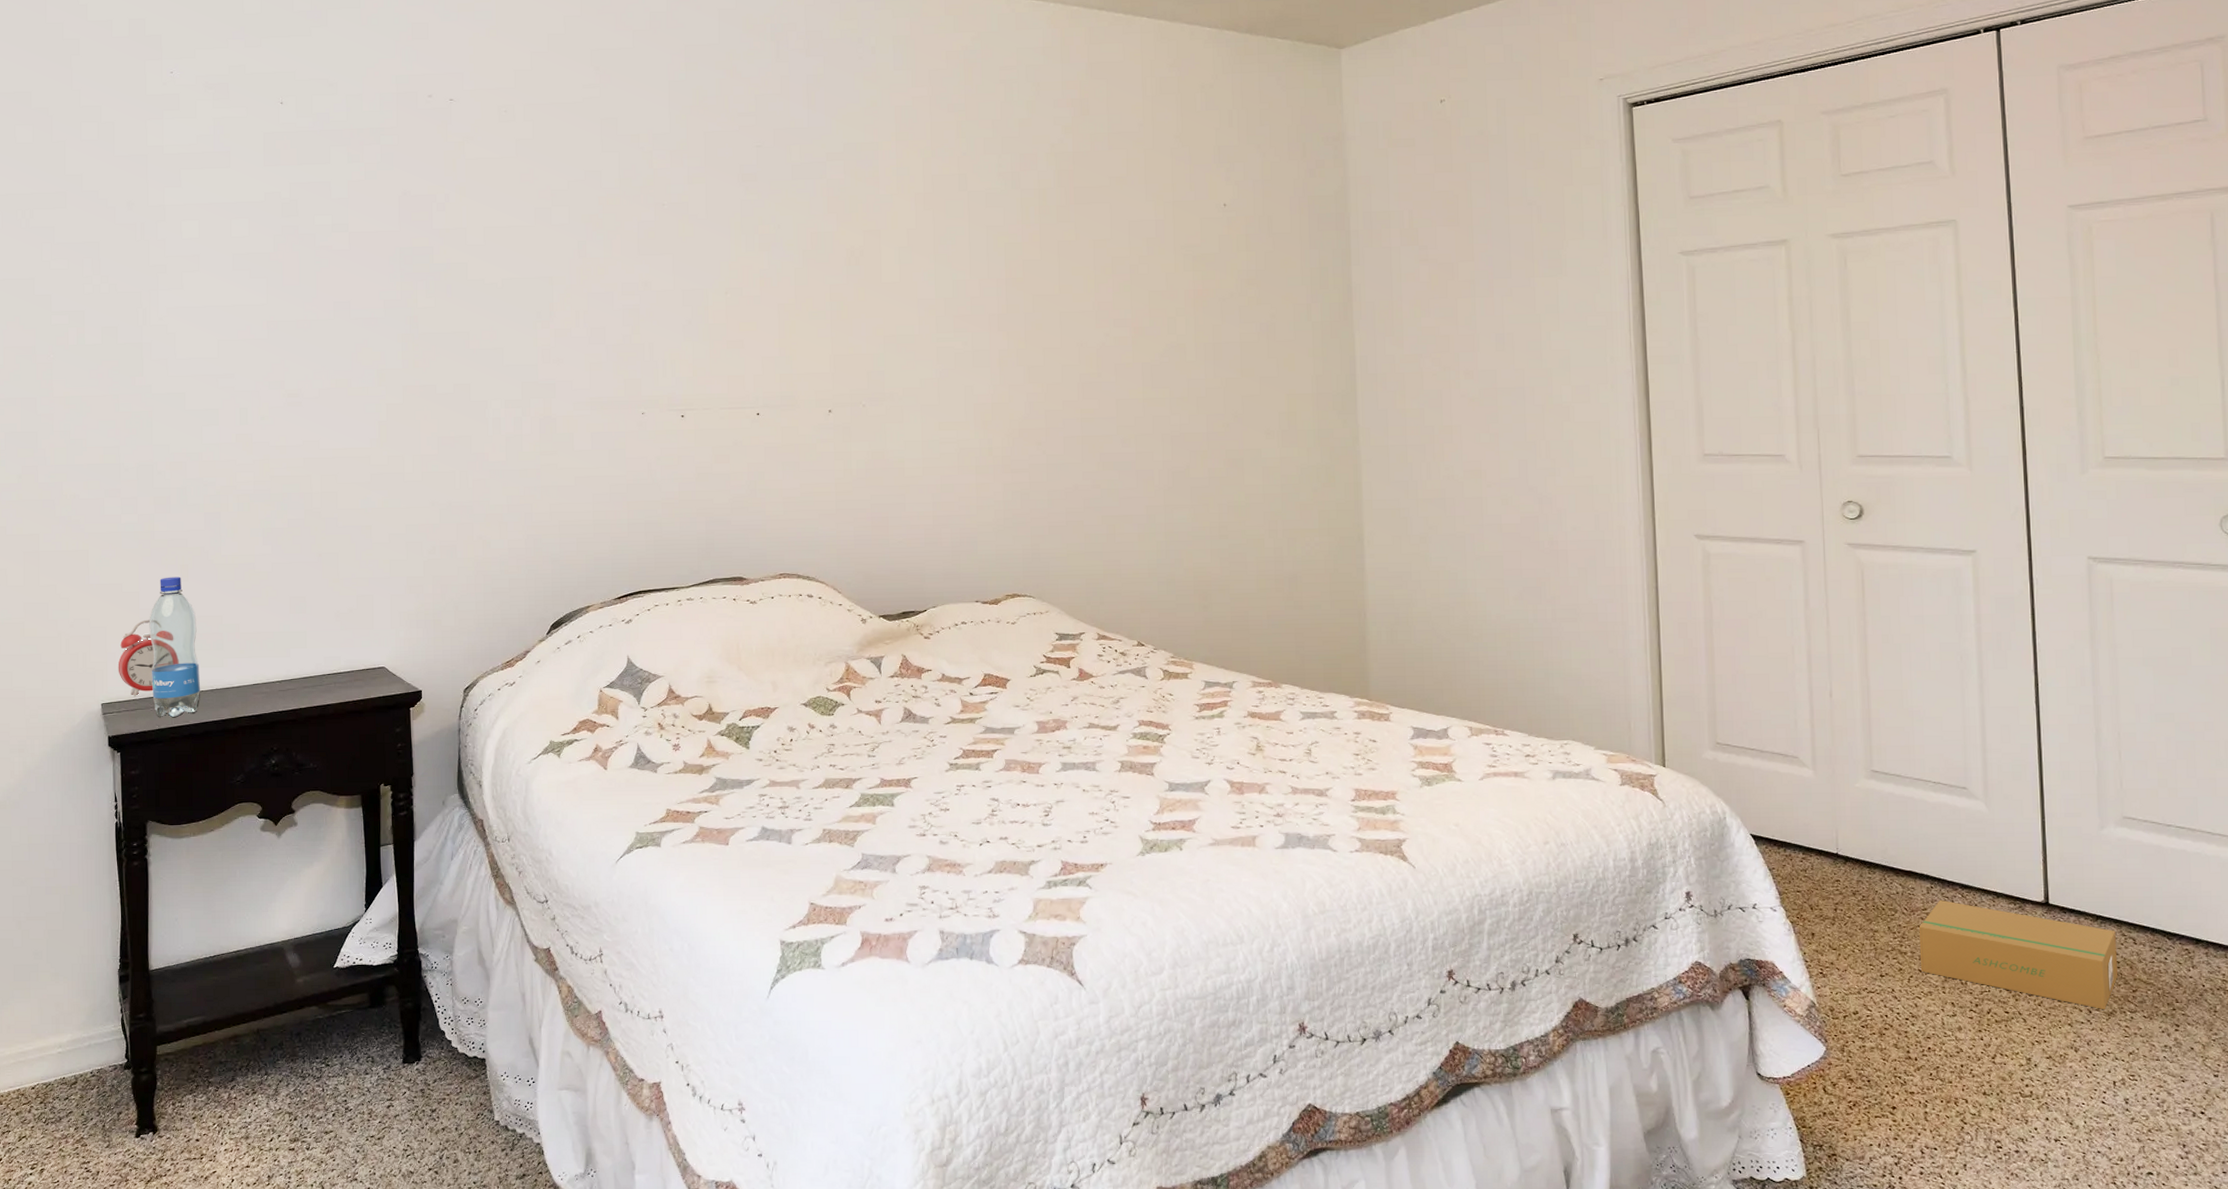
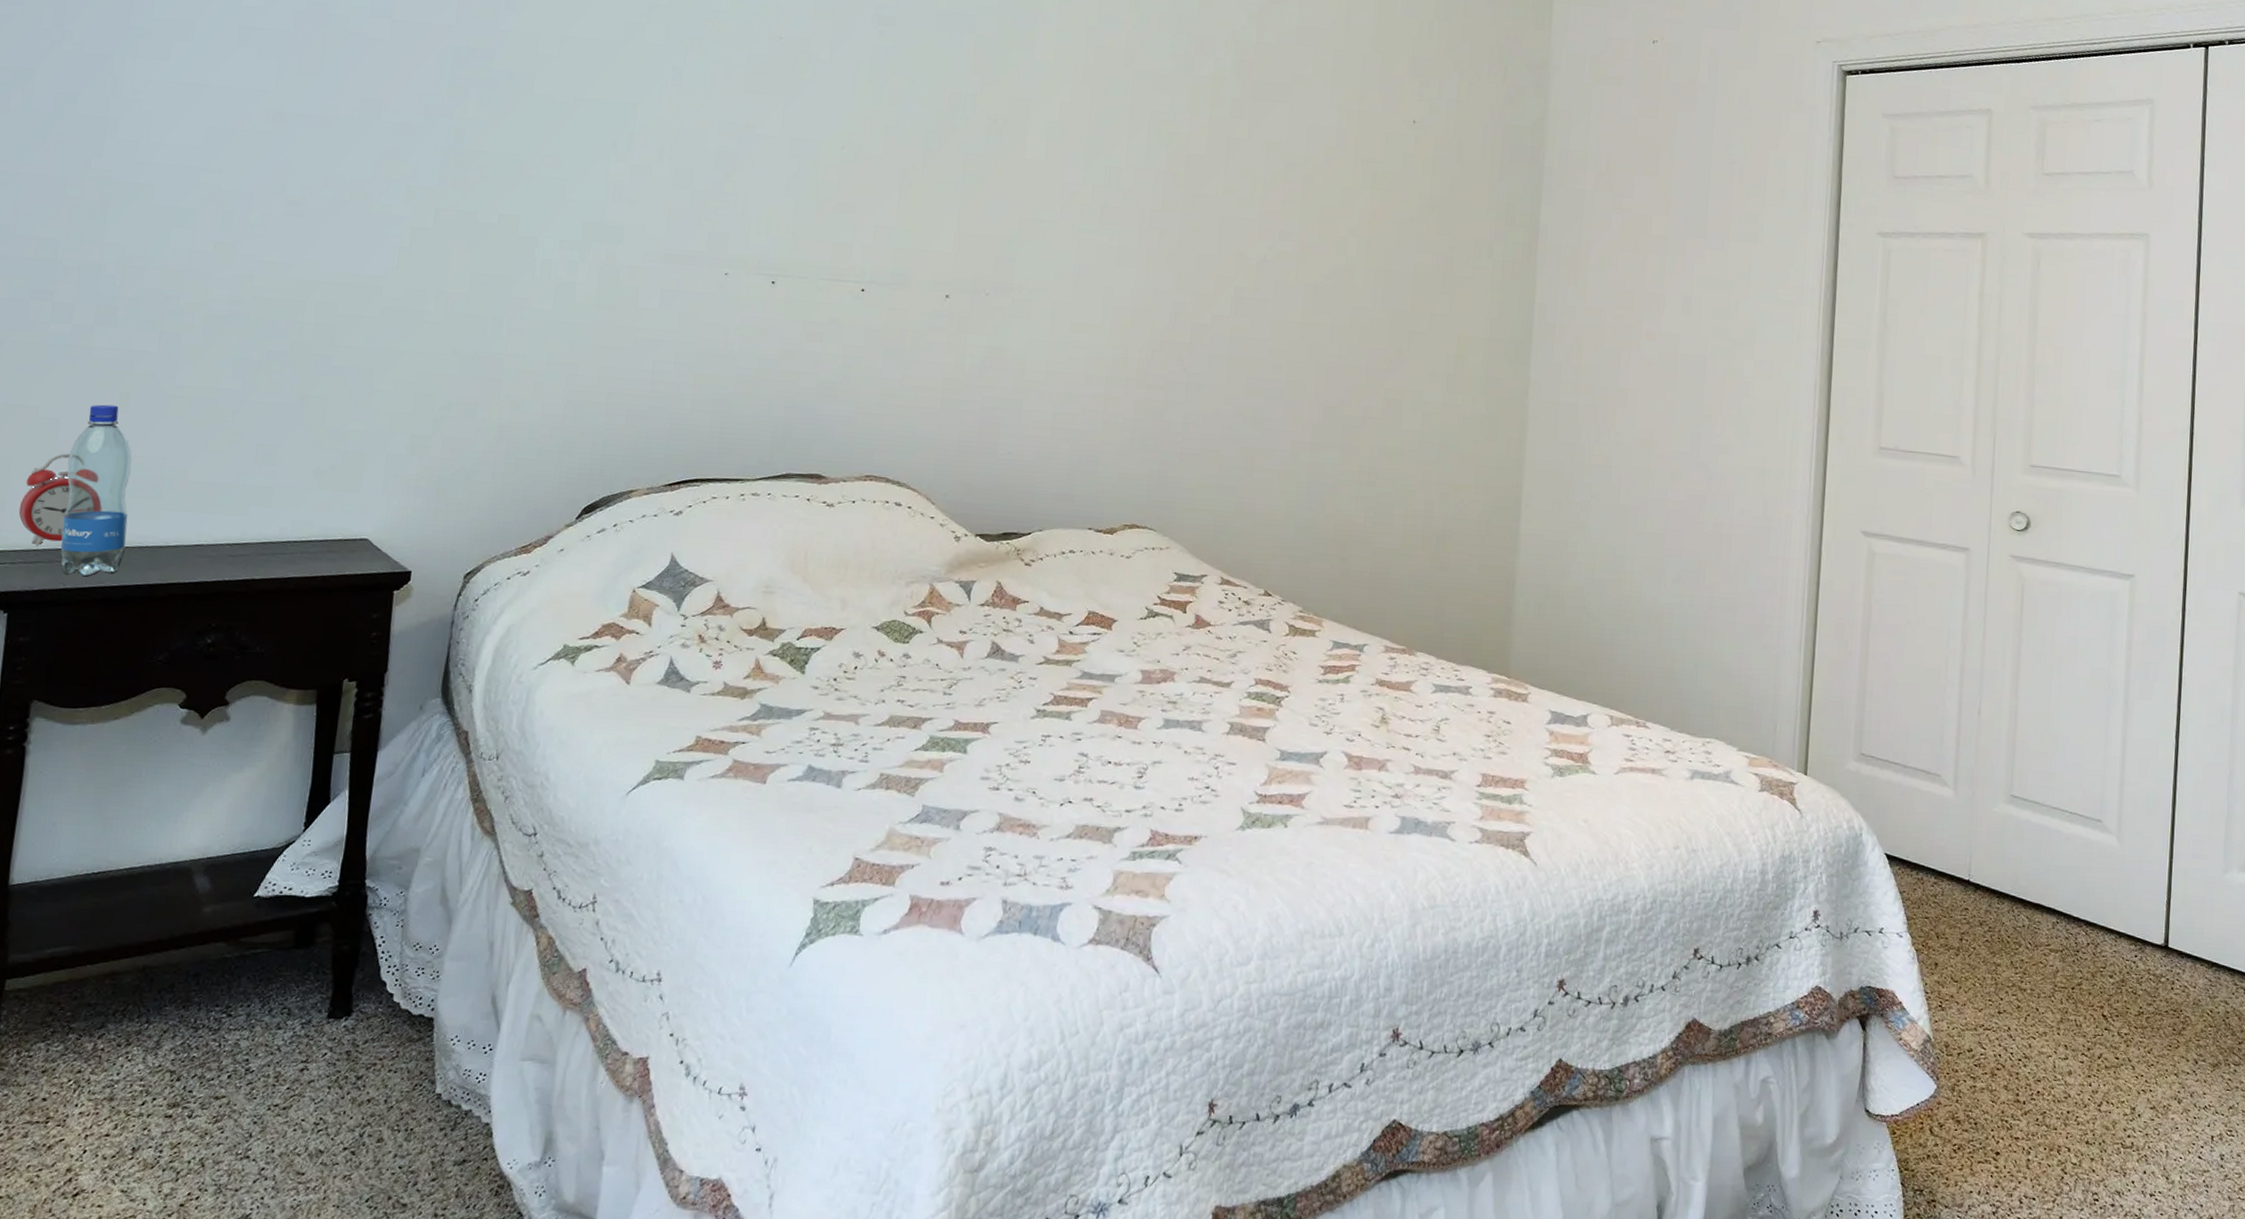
box: present [1918,900,2118,1009] -> none [2038,937,2228,1060]

